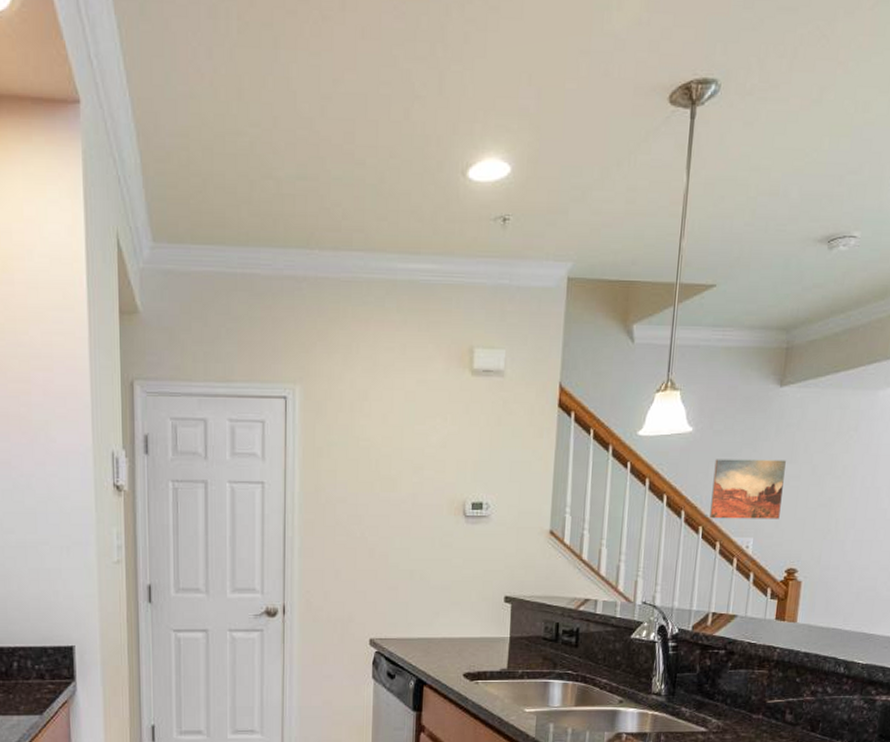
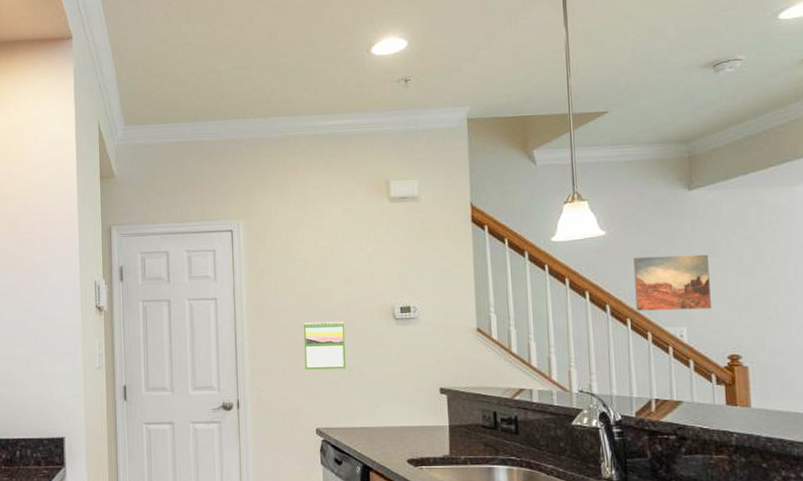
calendar: none [362,516,410,572] -> present [303,321,347,370]

